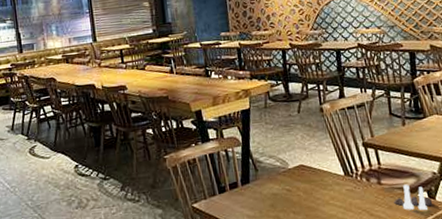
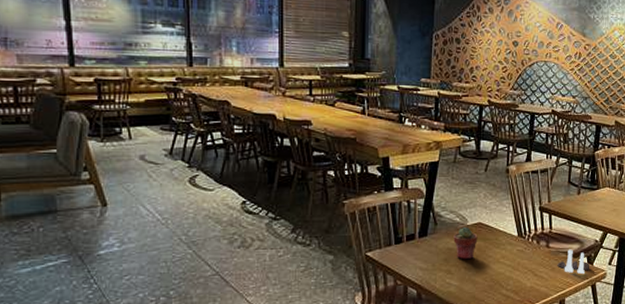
potted succulent: none [276,170,303,204] -> present [453,226,478,259]

